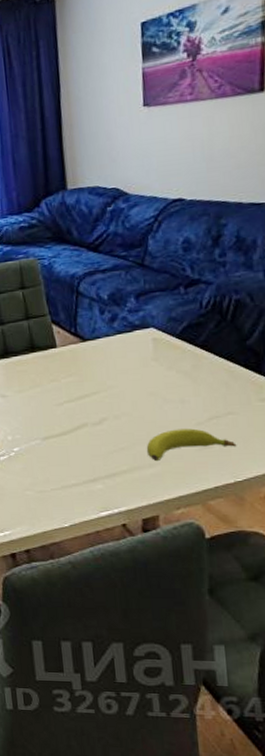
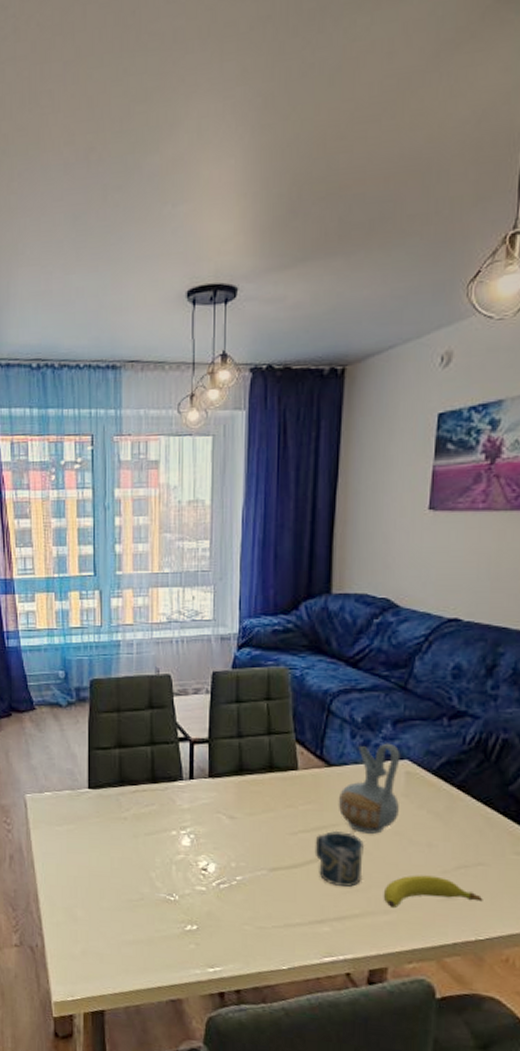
cup: none [79,397,126,447] -> present [314,830,364,887]
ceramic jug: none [95,314,151,397] -> present [338,743,401,834]

